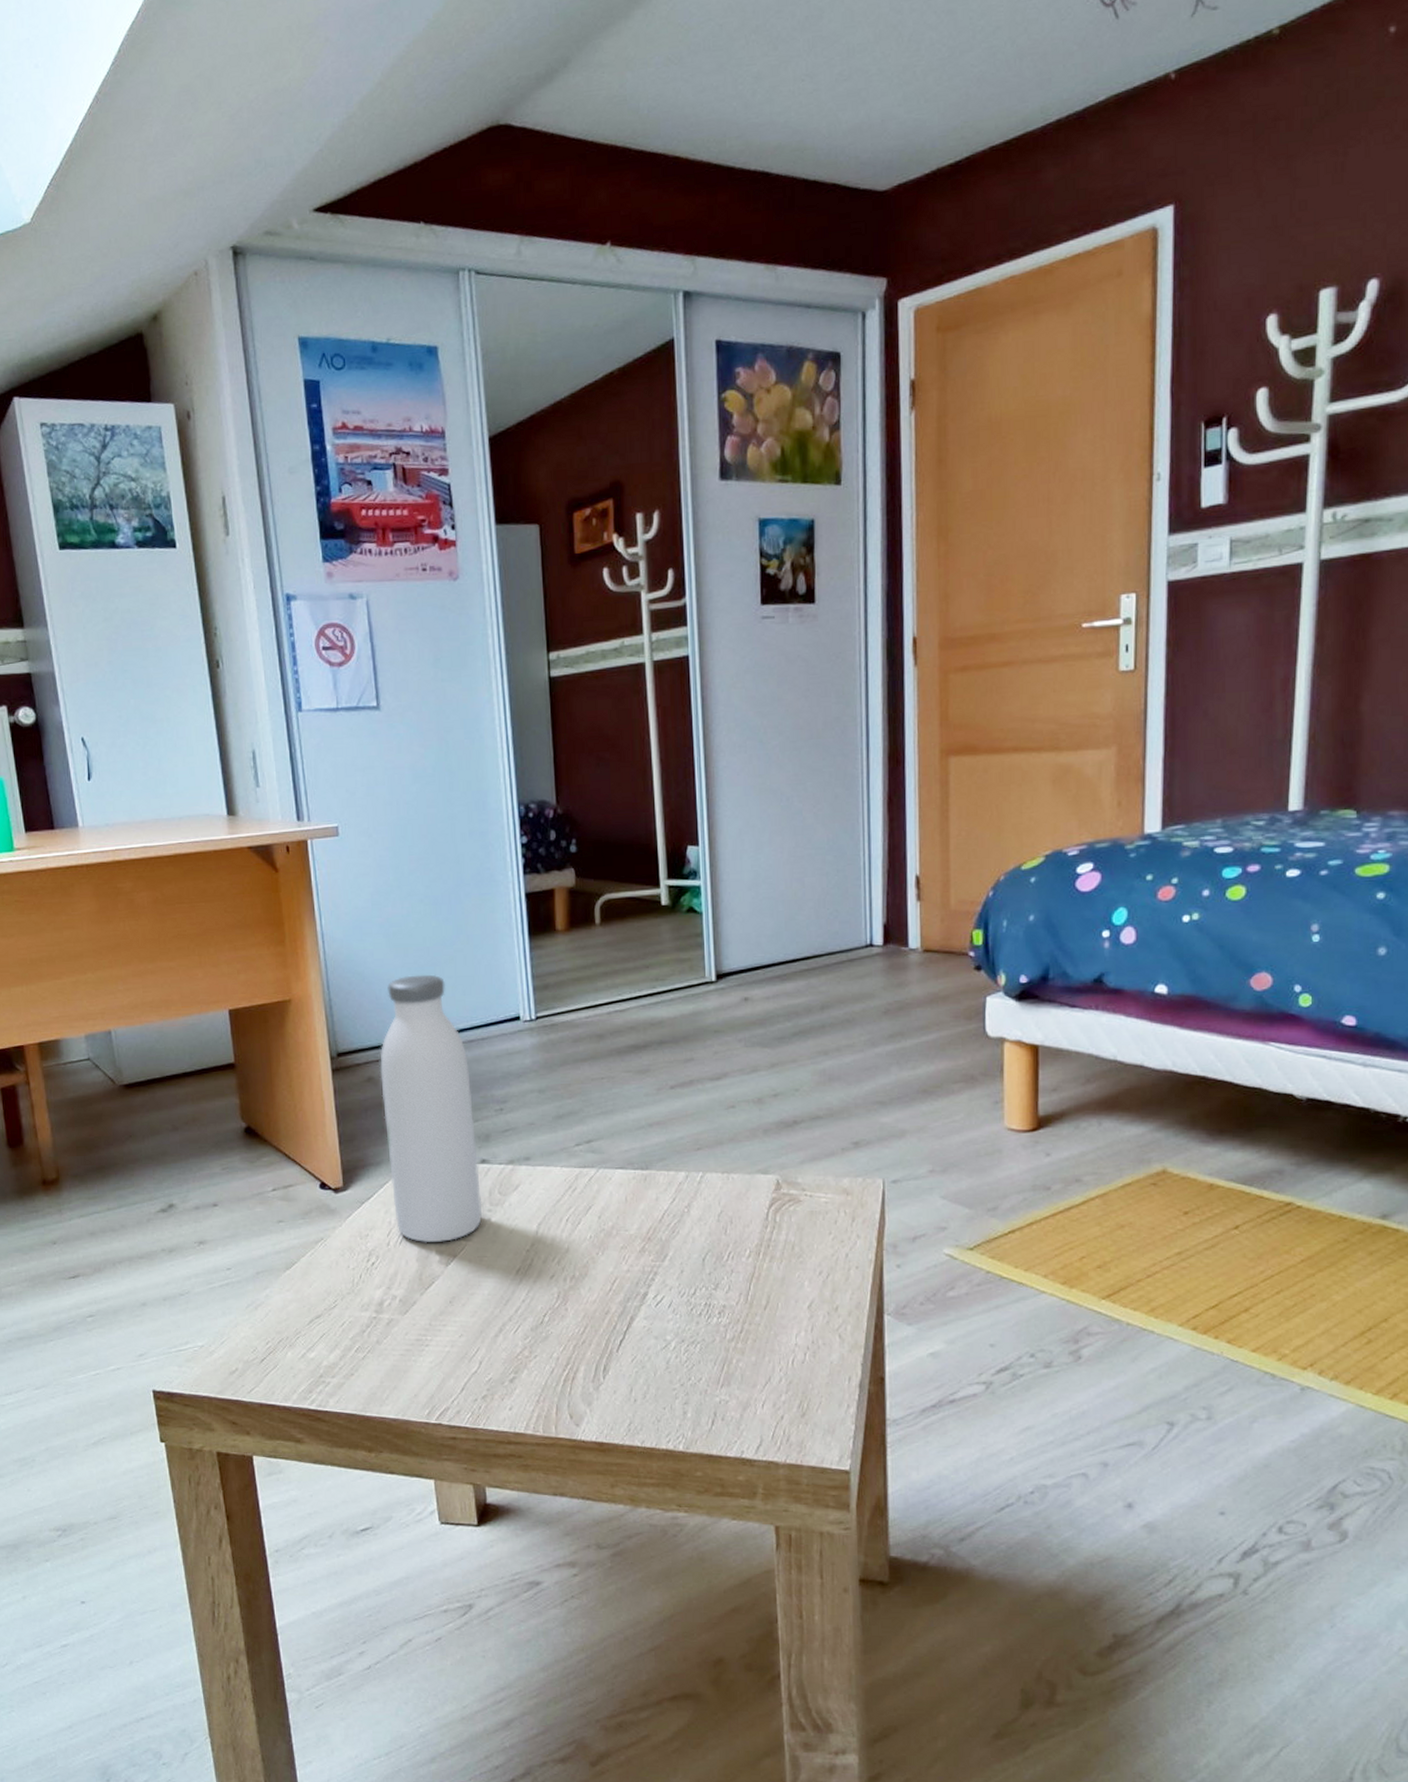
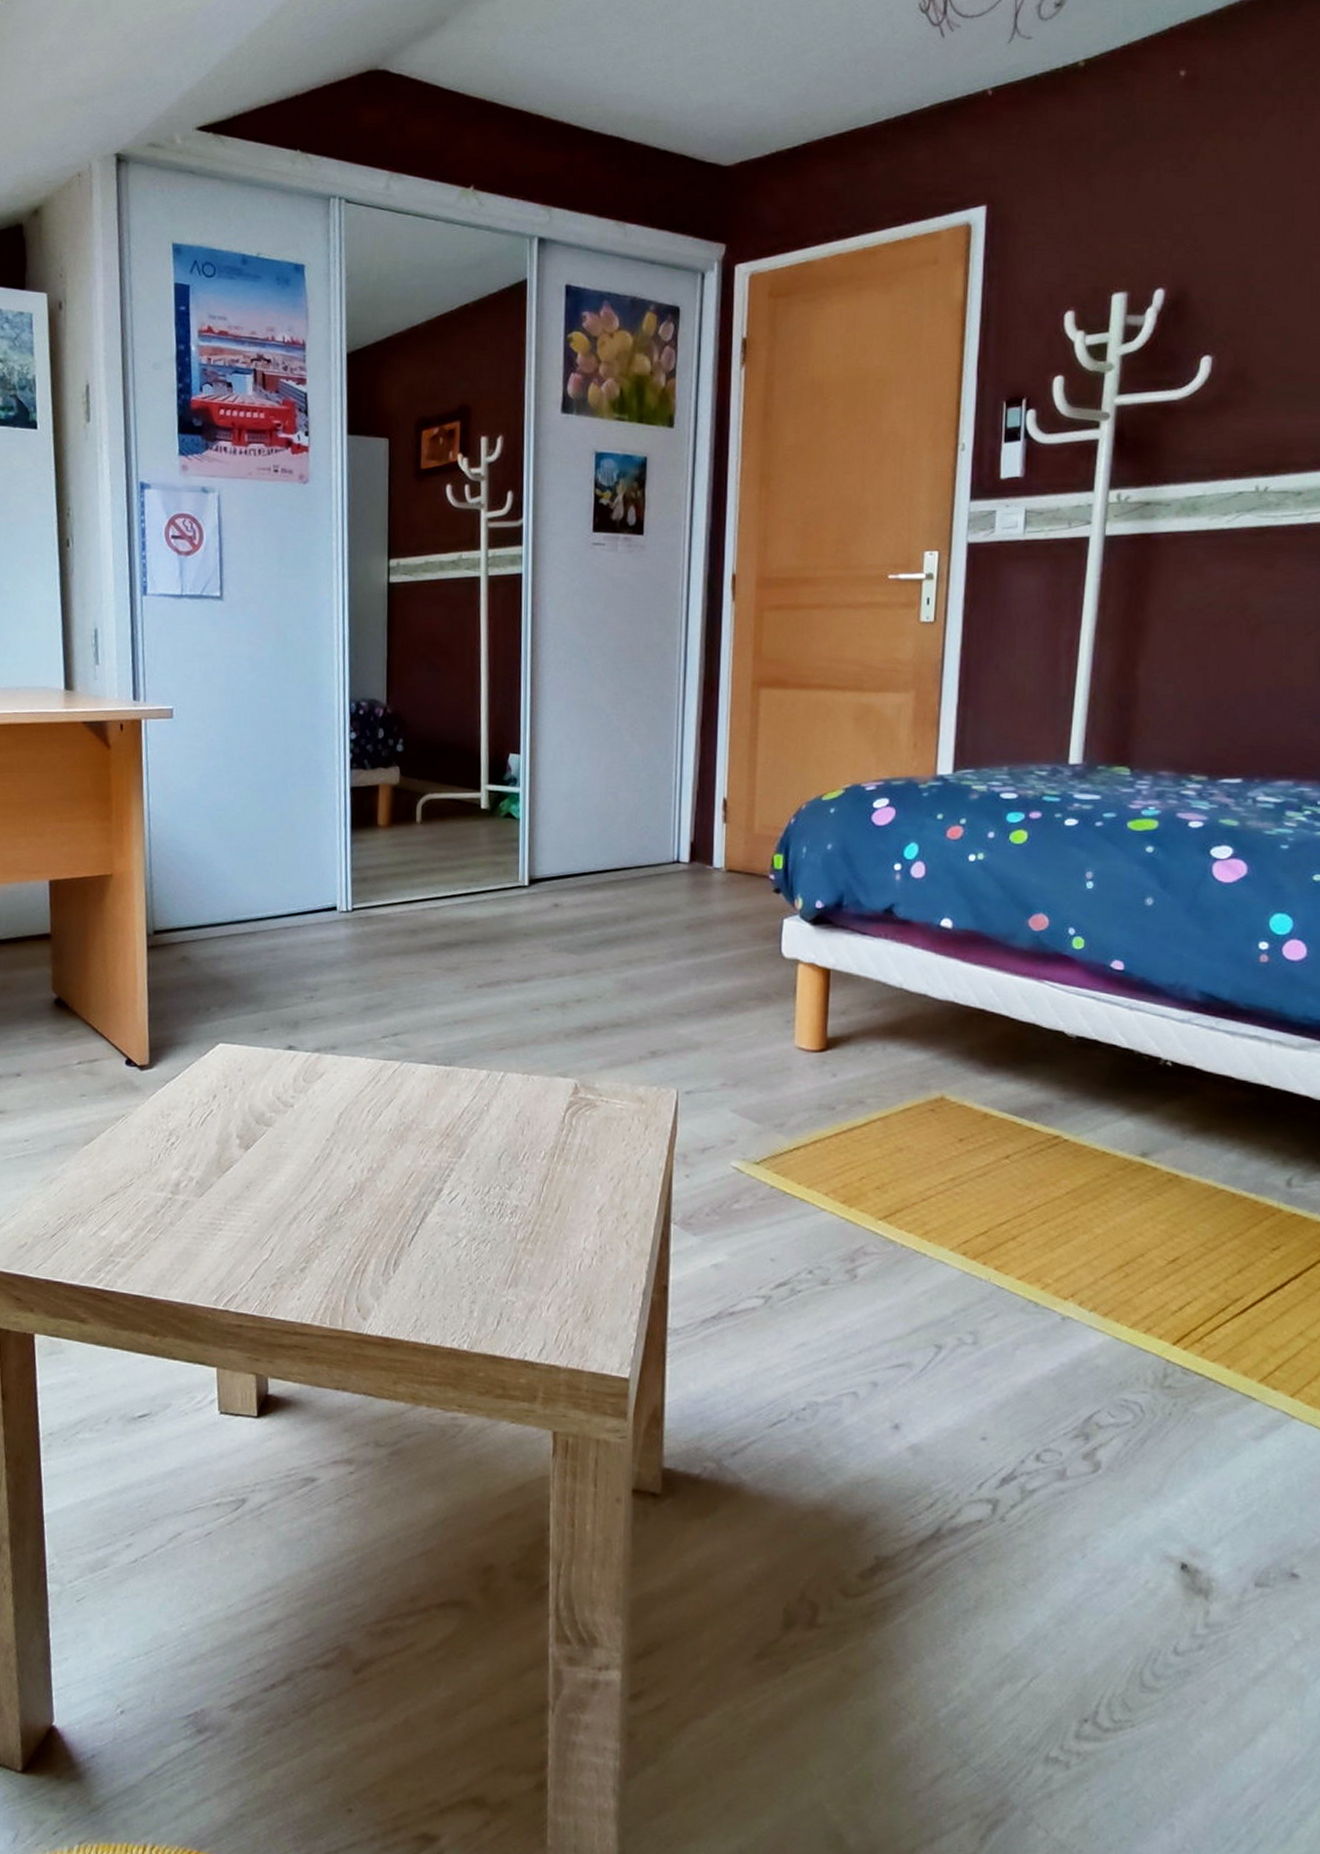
water bottle: present [380,974,483,1243] -> none [195,859,286,1126]

